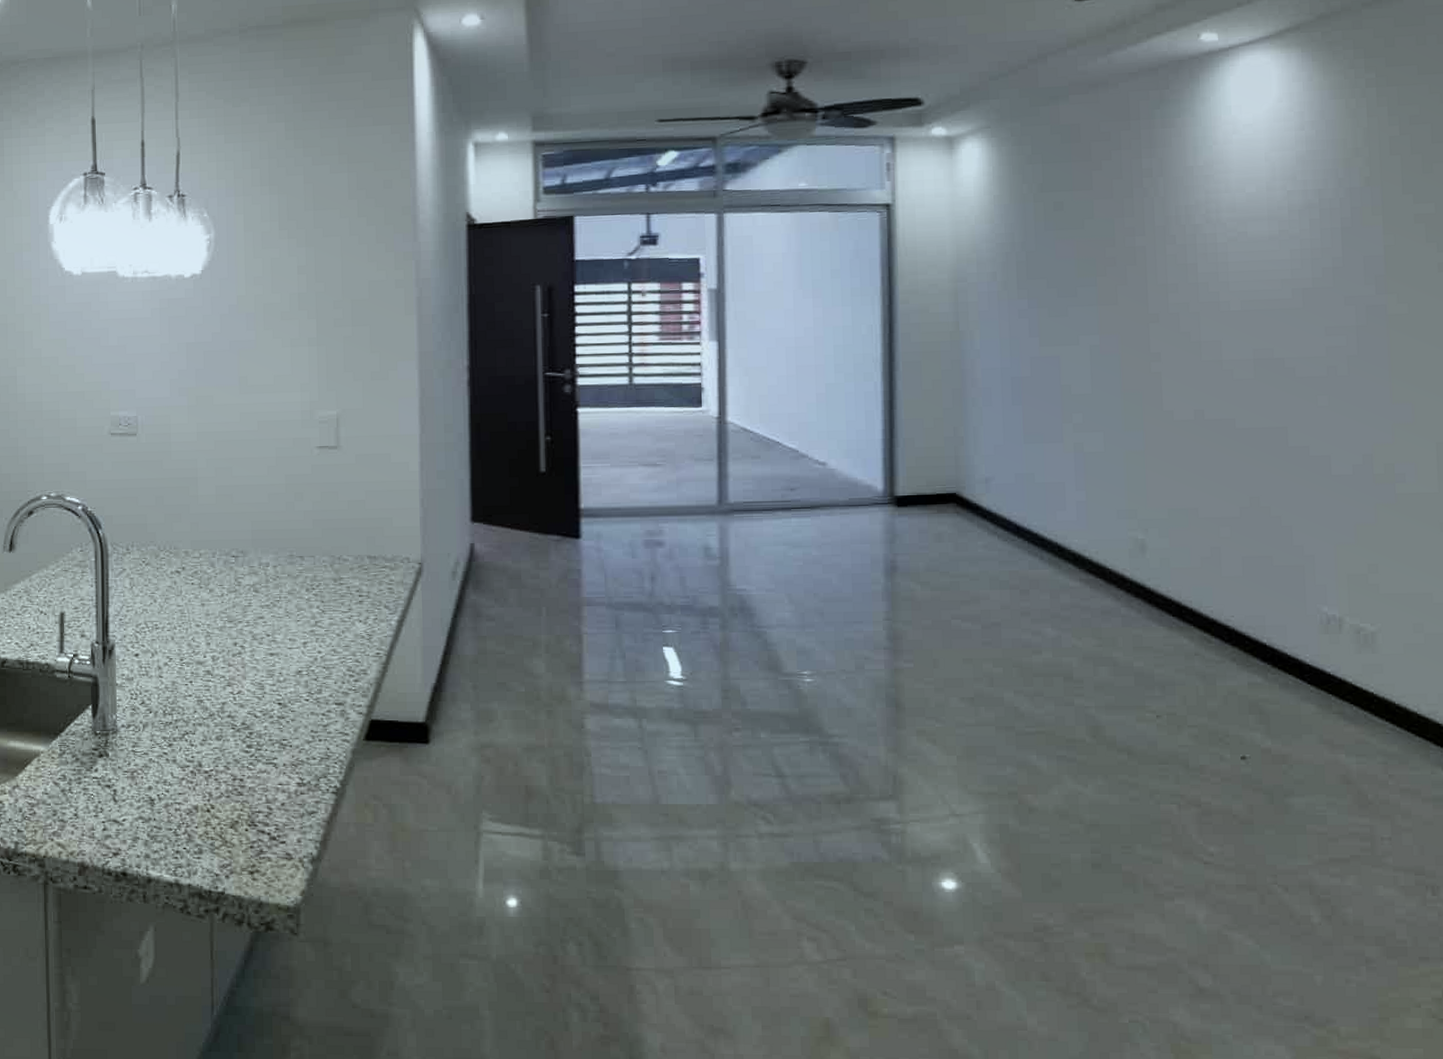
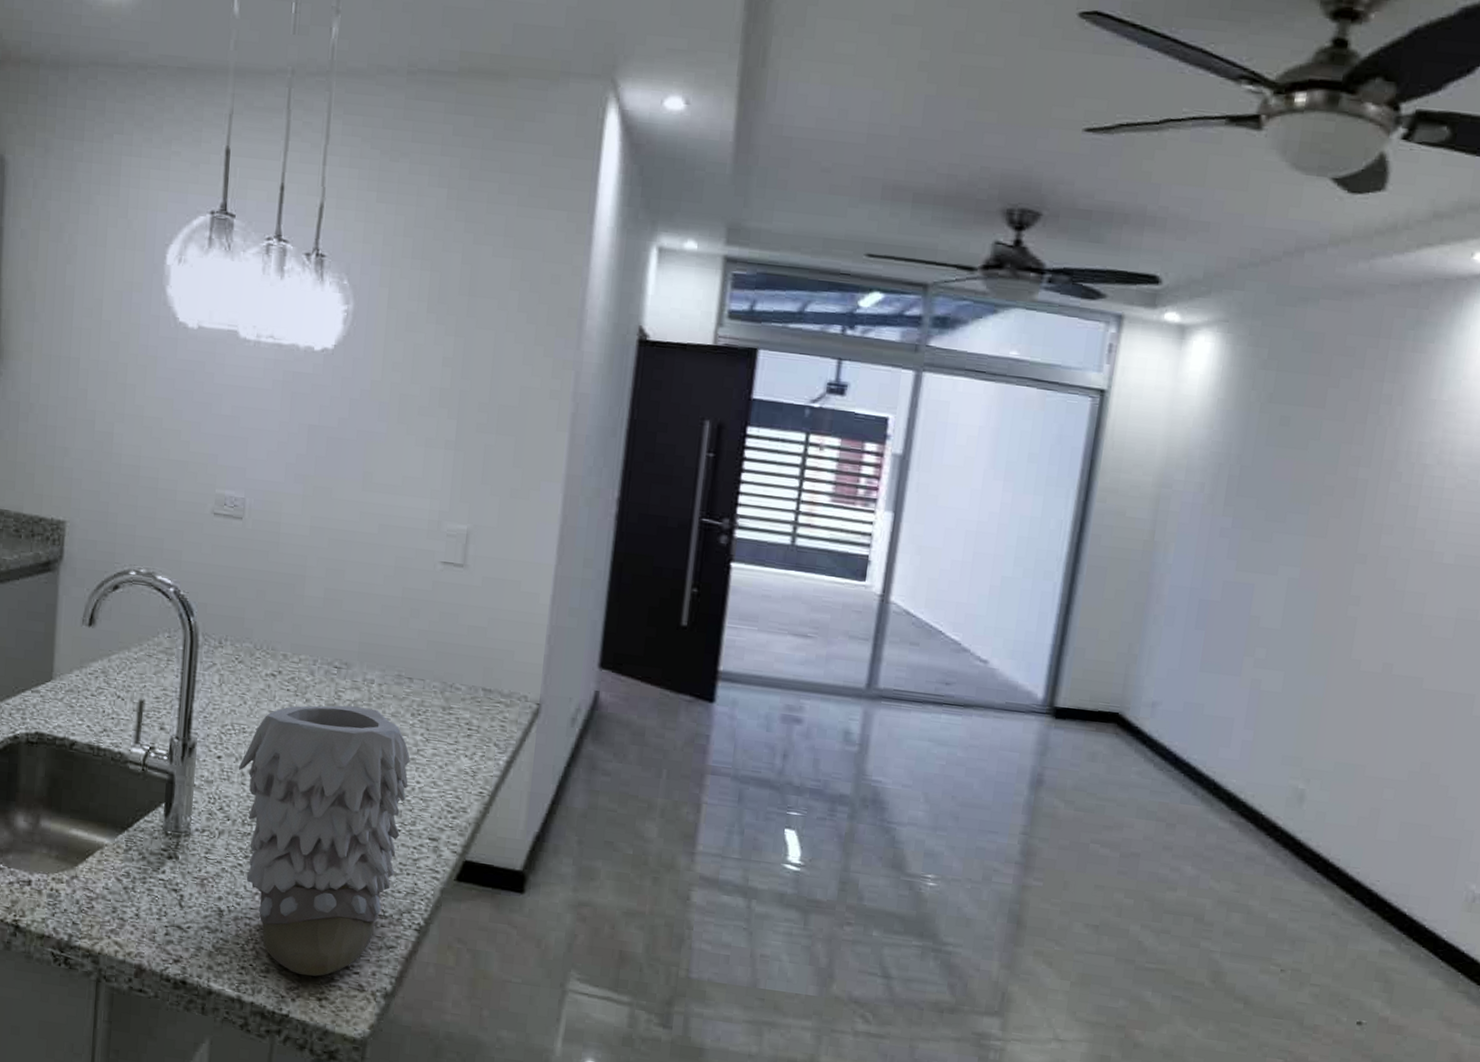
vase: none [155,590,311,851] -> present [238,705,410,977]

